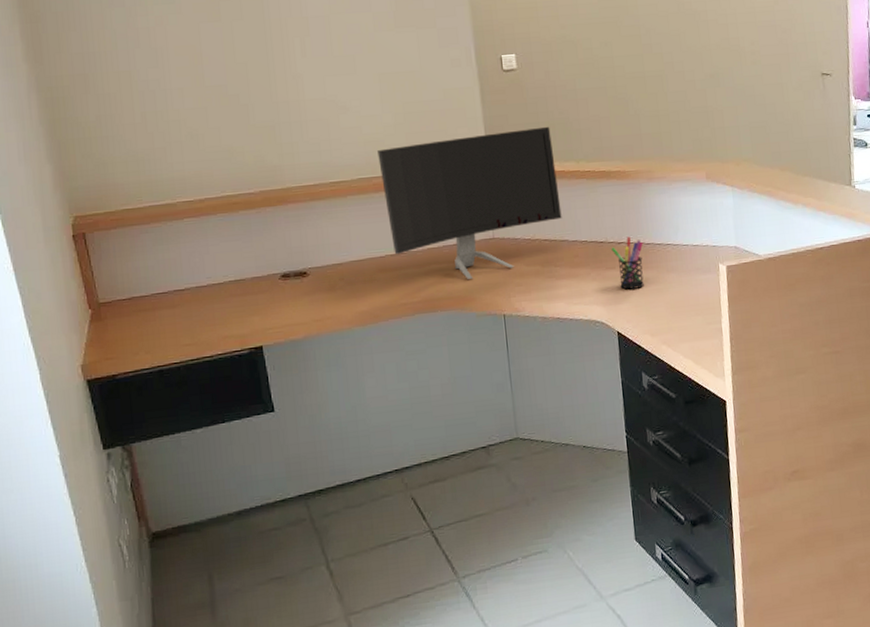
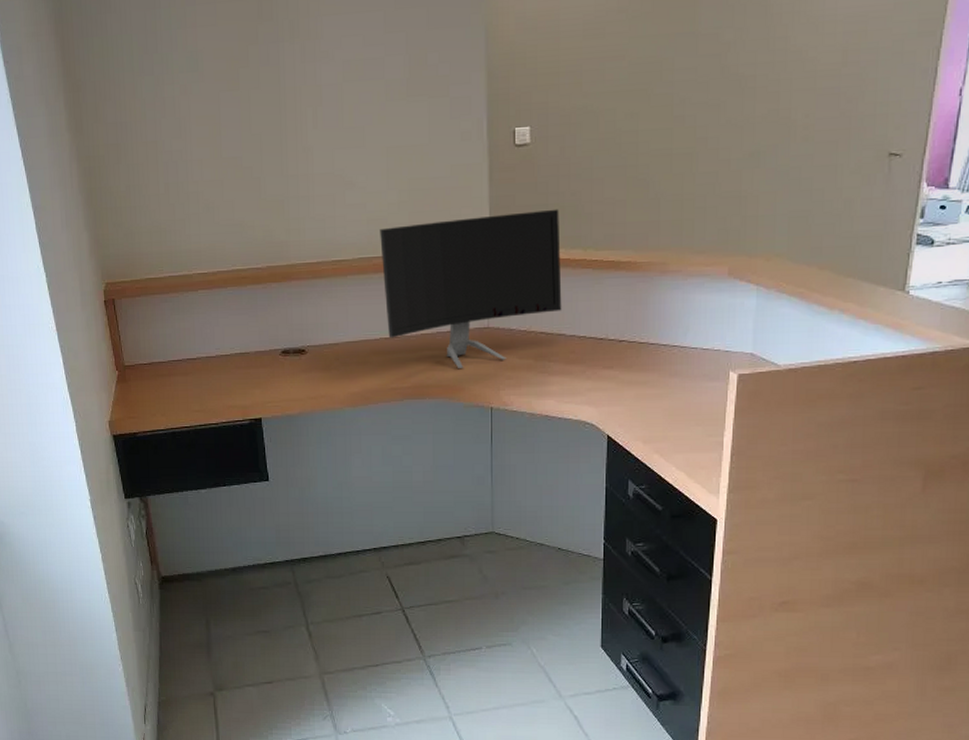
pen holder: present [611,236,644,290] -> none [611,334,647,392]

